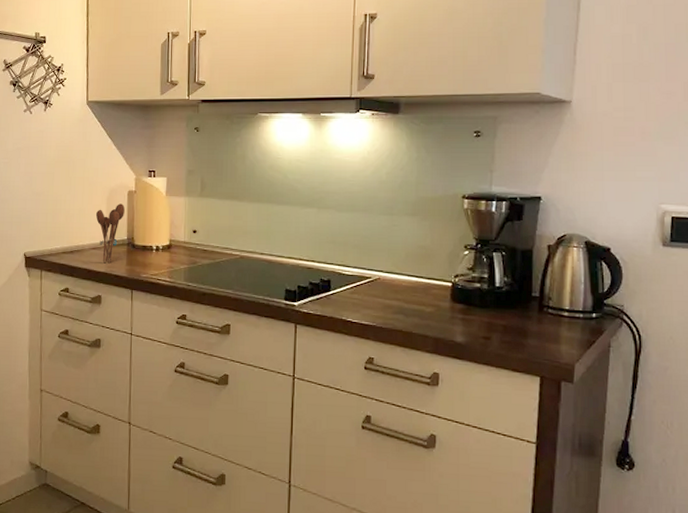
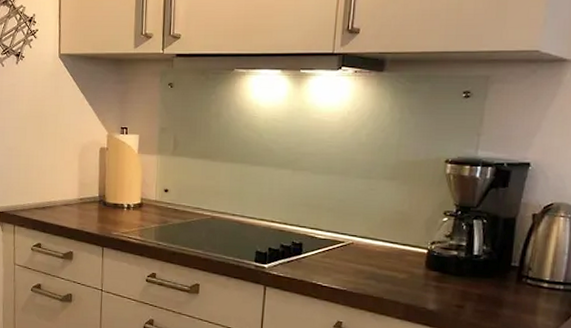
utensil holder: present [95,204,125,263] -> none [67,160,97,219]

